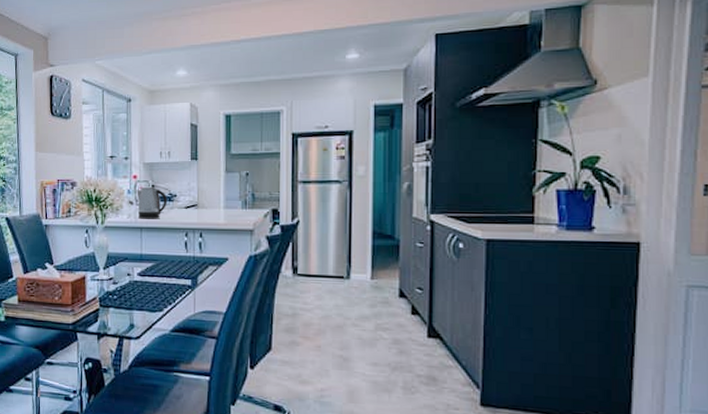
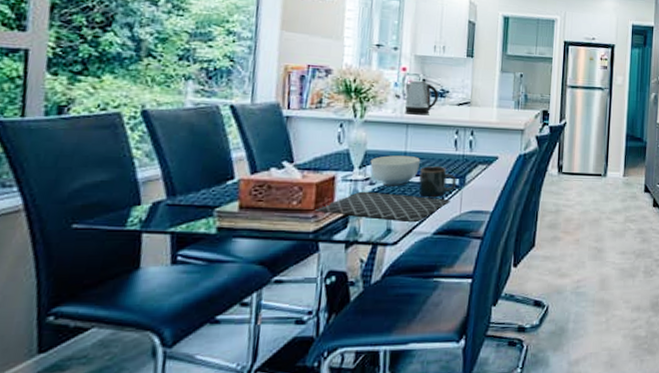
placemat: none [73,289,184,319] -> present [315,191,450,222]
bowl: none [112,257,155,286] -> present [370,155,421,186]
mug: none [155,267,189,297] -> present [418,166,457,198]

